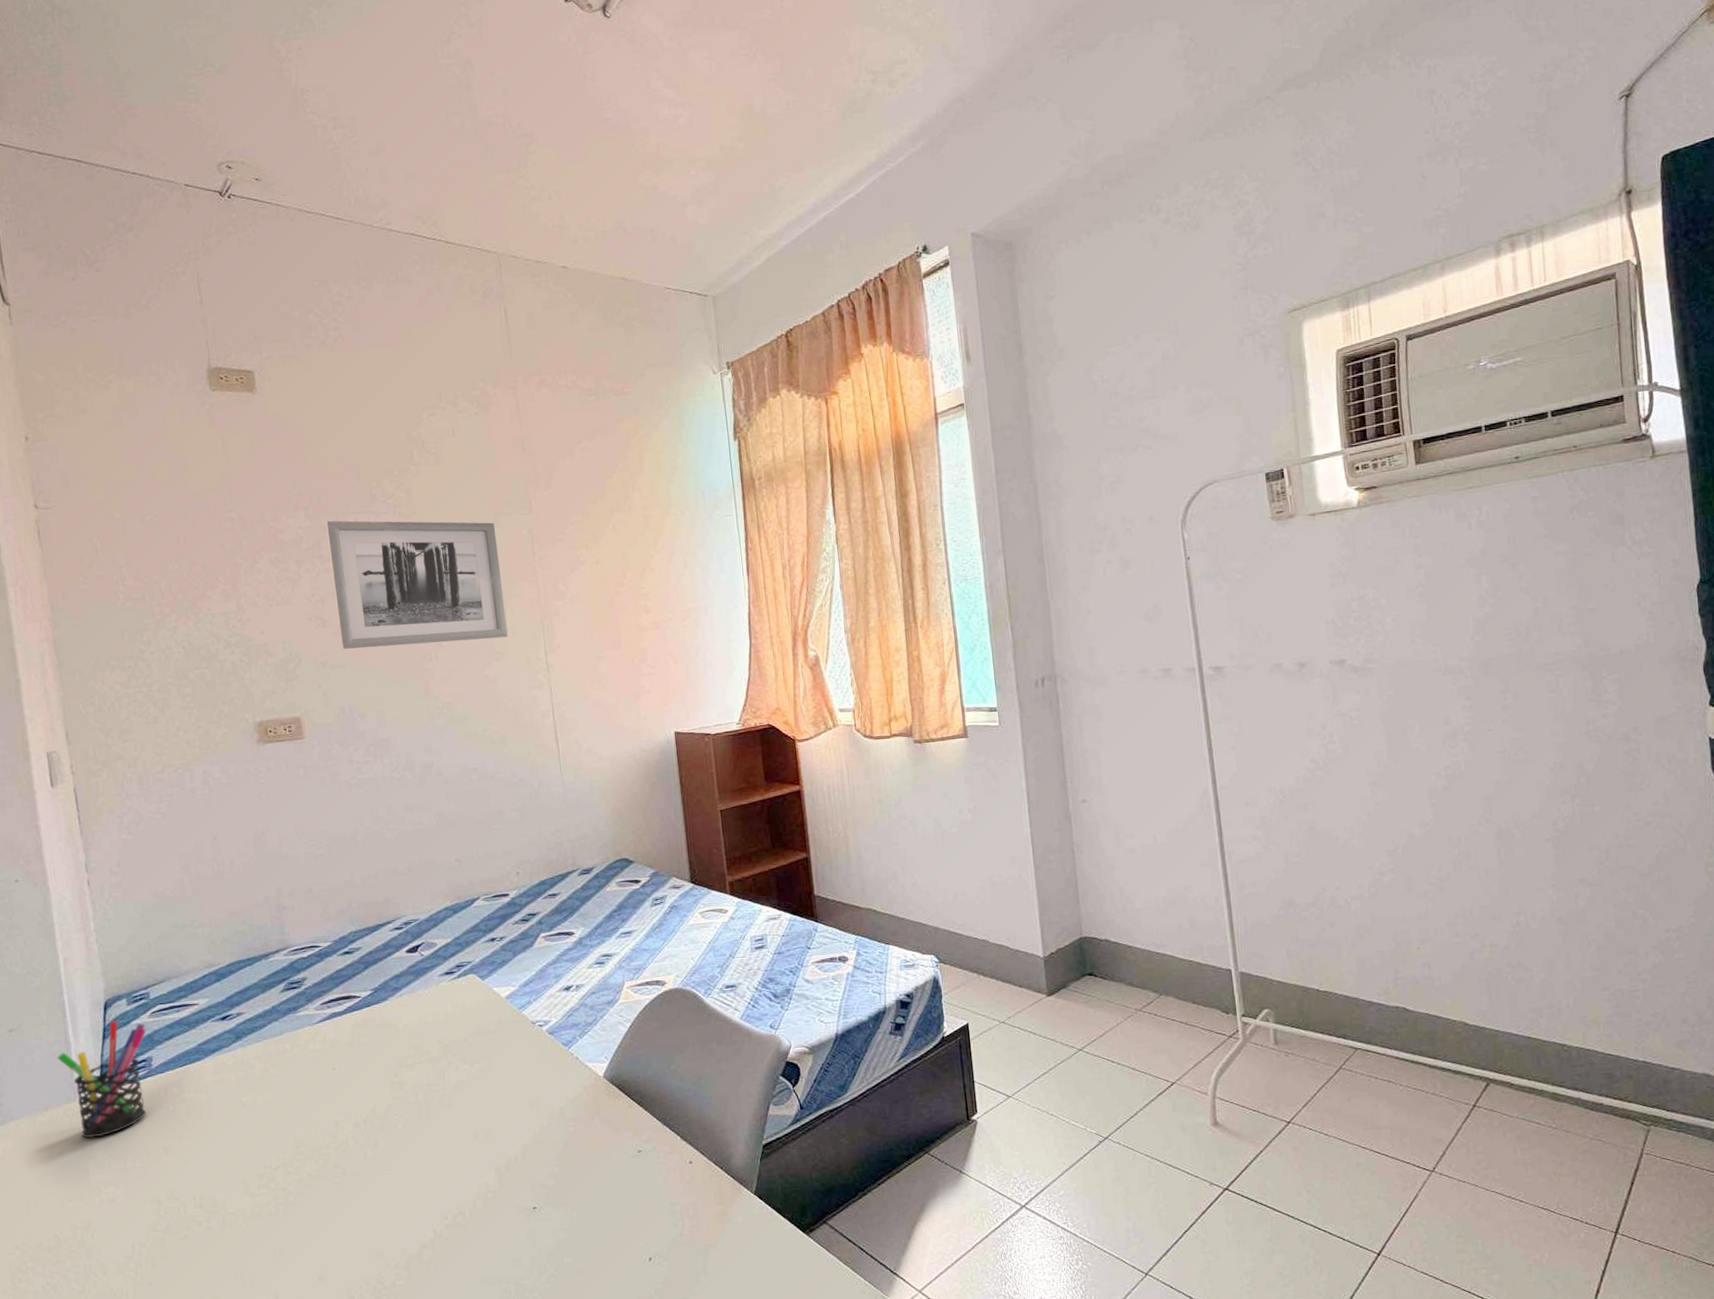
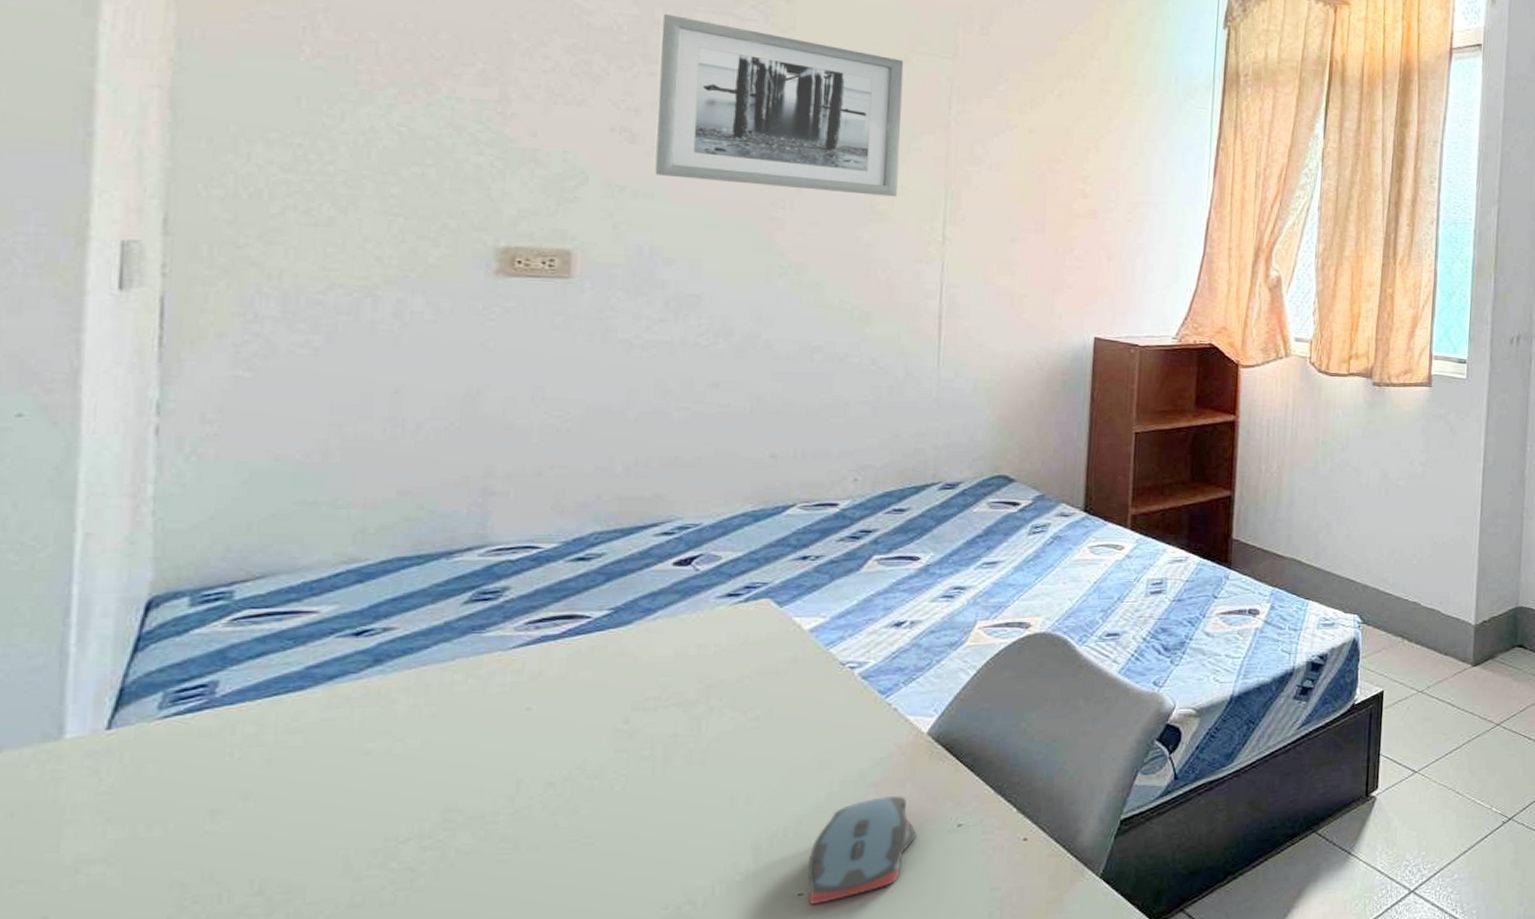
pen holder: present [56,1020,147,1139] -> none [36,626,218,794]
computer mouse: none [535,1128,610,1217] -> present [807,795,917,906]

